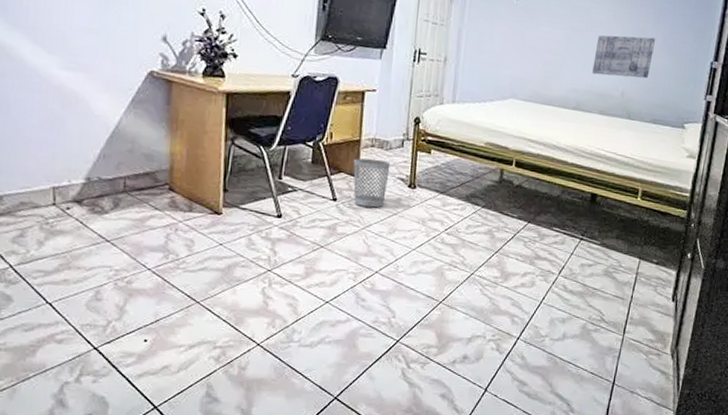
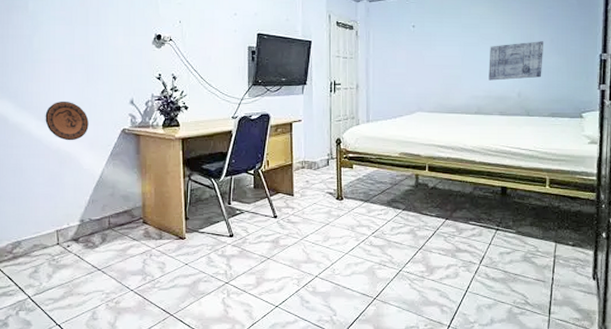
decorative plate: none [44,24,105,78] -> present [45,100,89,141]
wastebasket: present [353,158,391,208] -> none [288,178,319,220]

